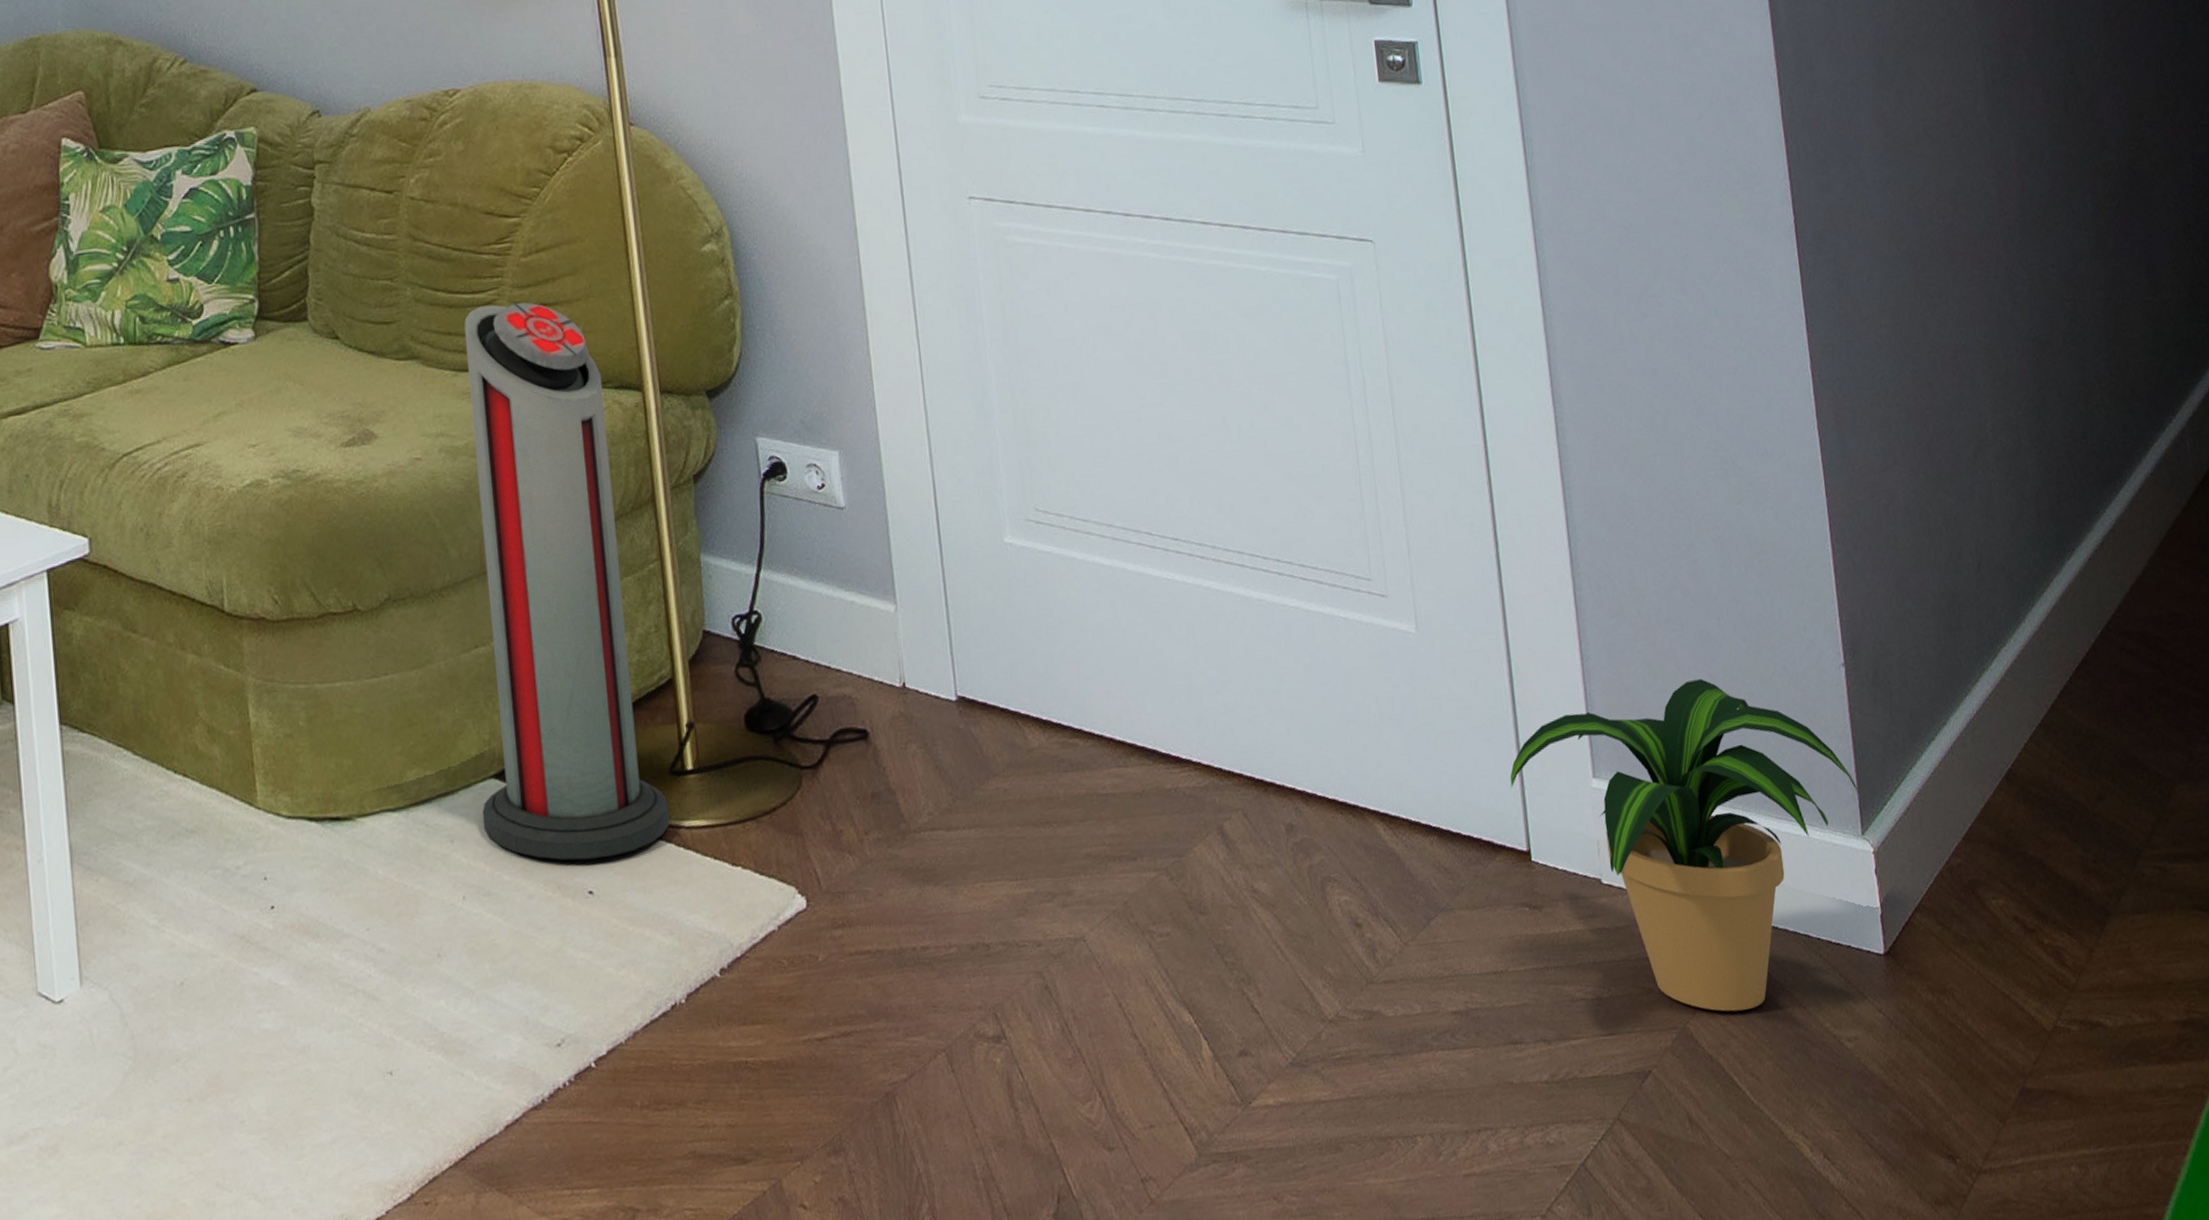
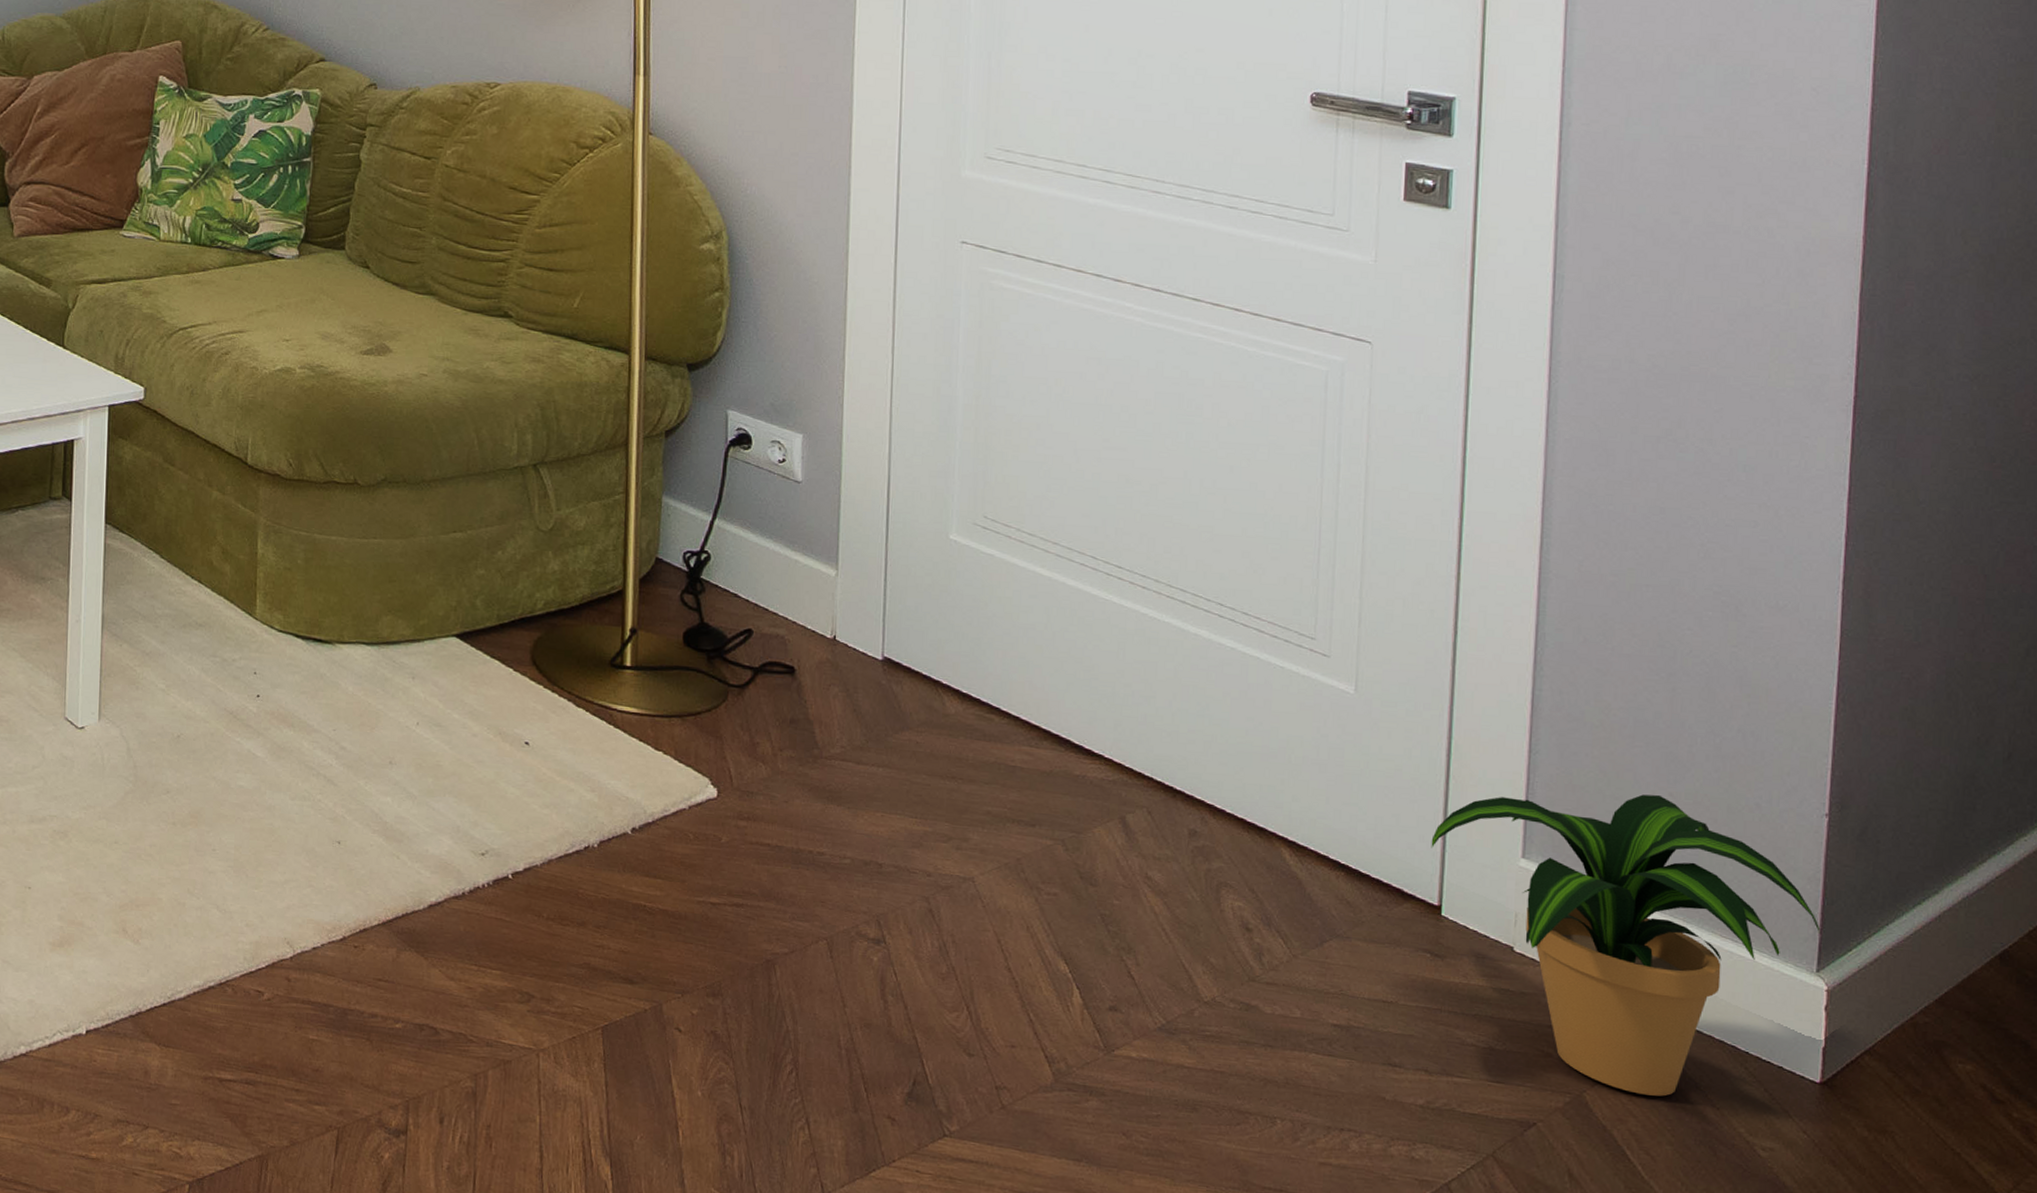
air purifier: present [463,302,670,861] -> none [441,262,605,720]

